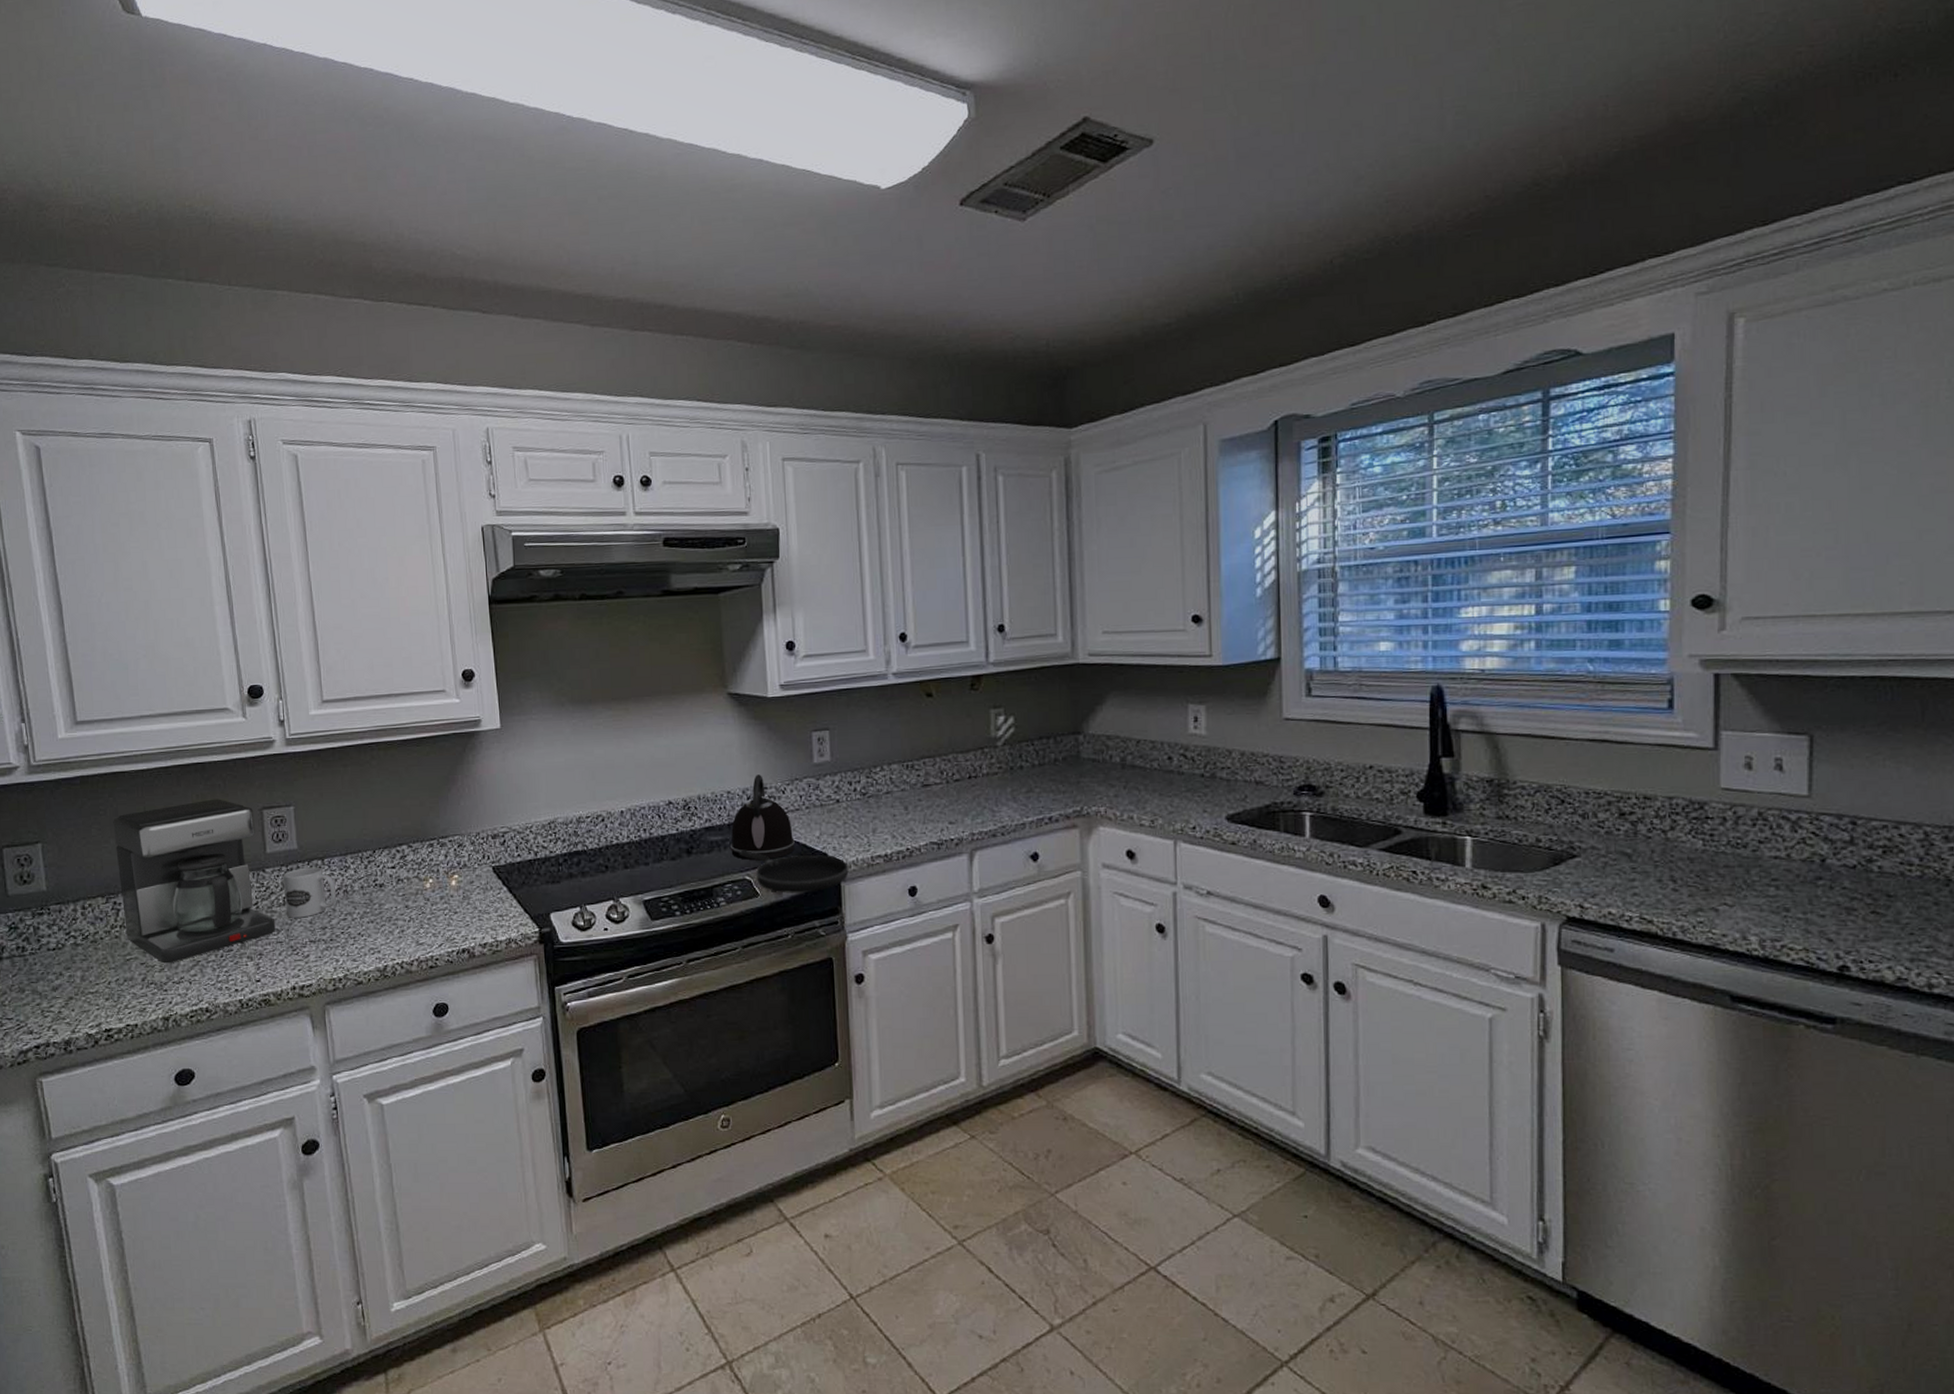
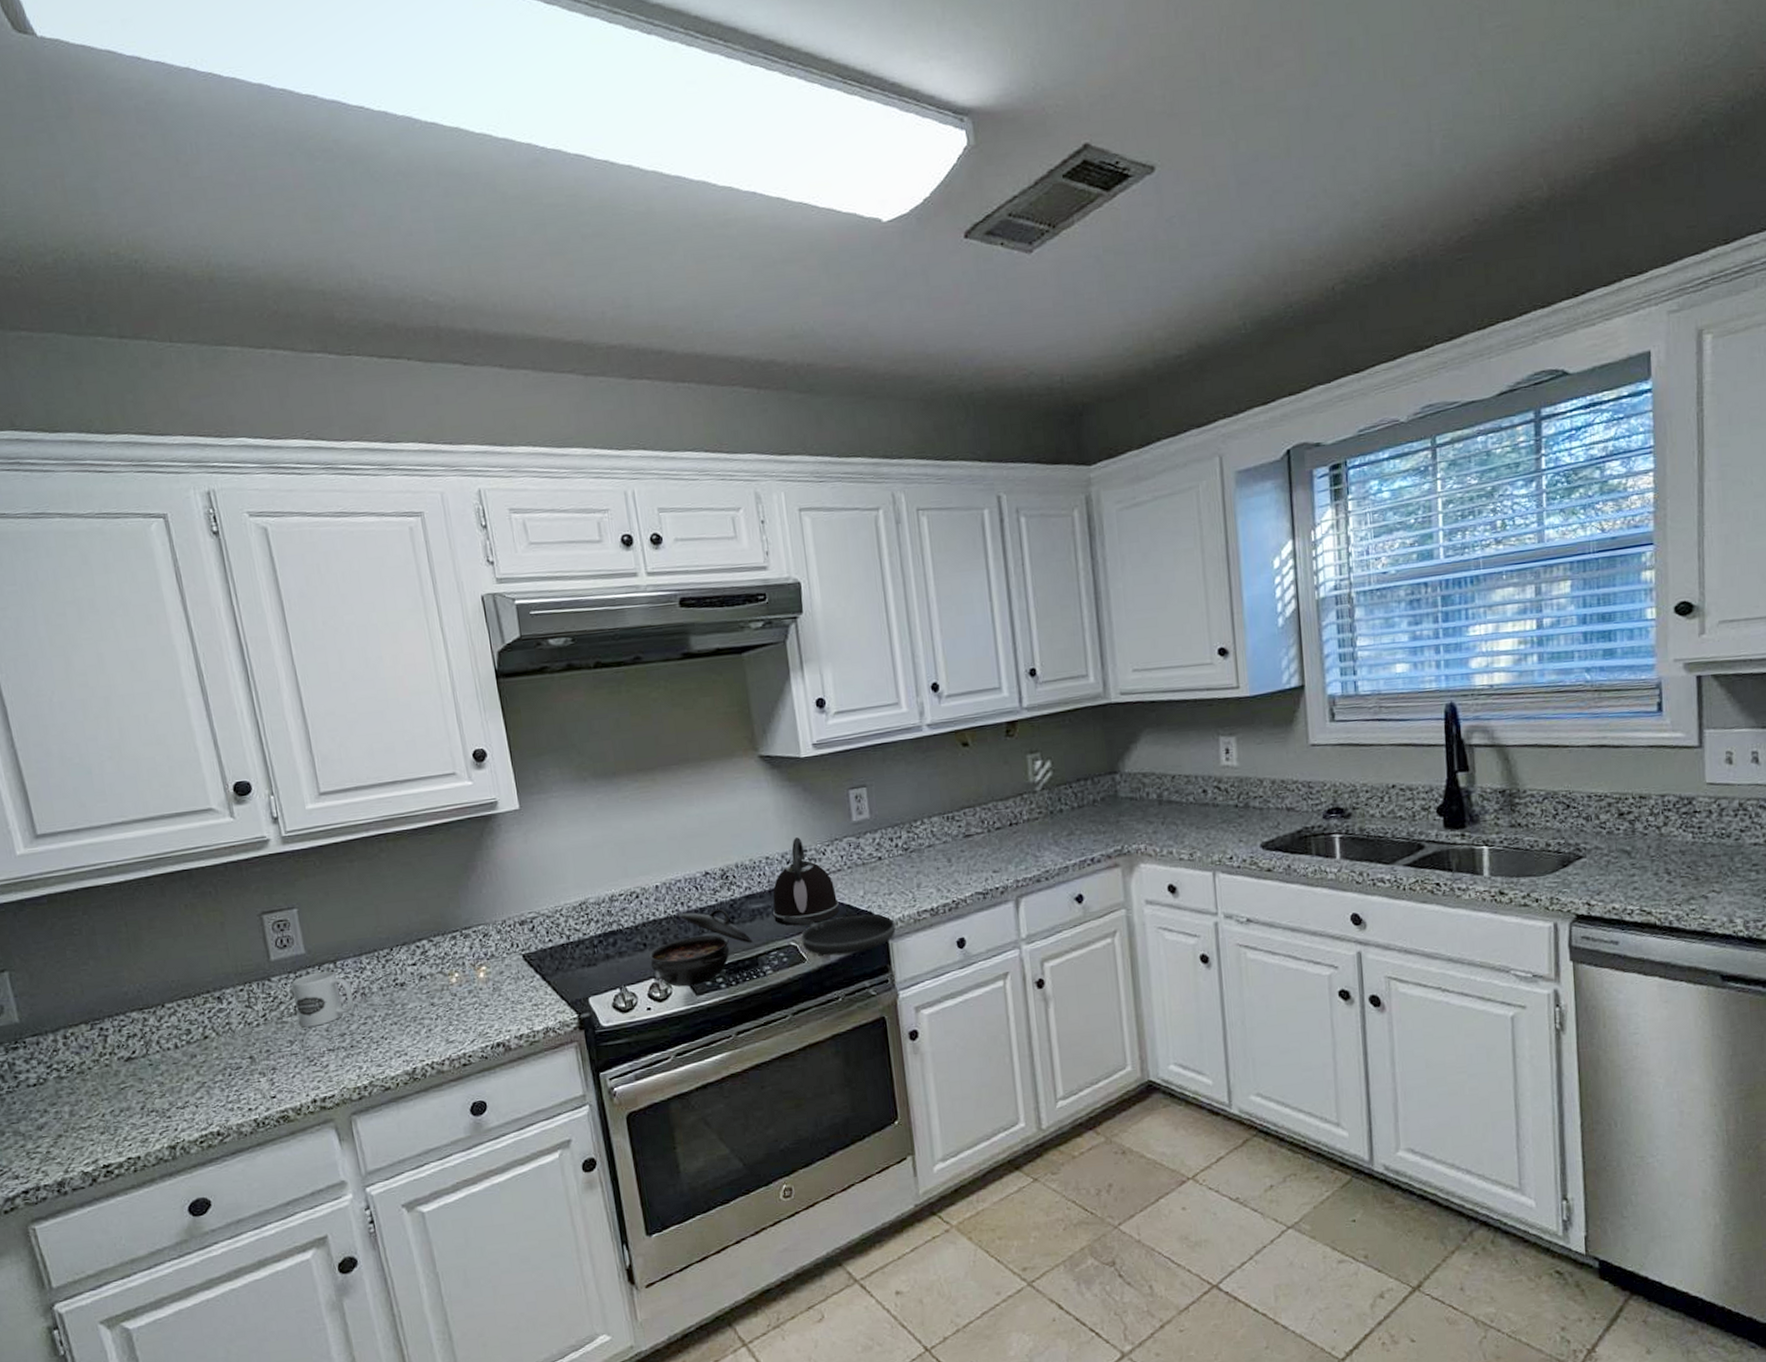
coffee maker: present [113,799,276,964] -> none [90,907,289,1089]
cooking pot: none [609,839,709,911] -> present [648,909,753,987]

